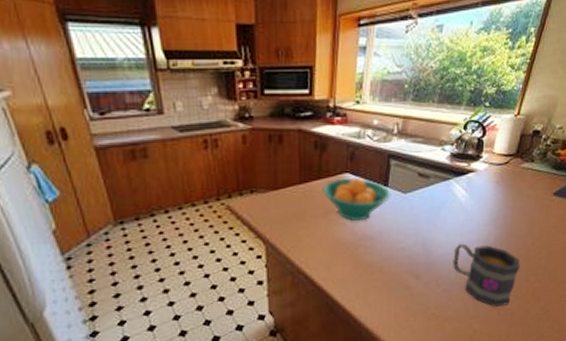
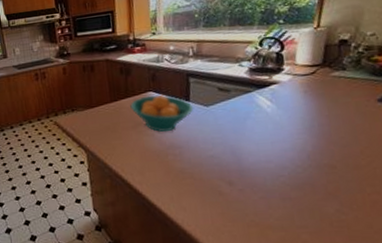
mug: present [453,243,520,307] -> none [267,151,350,219]

